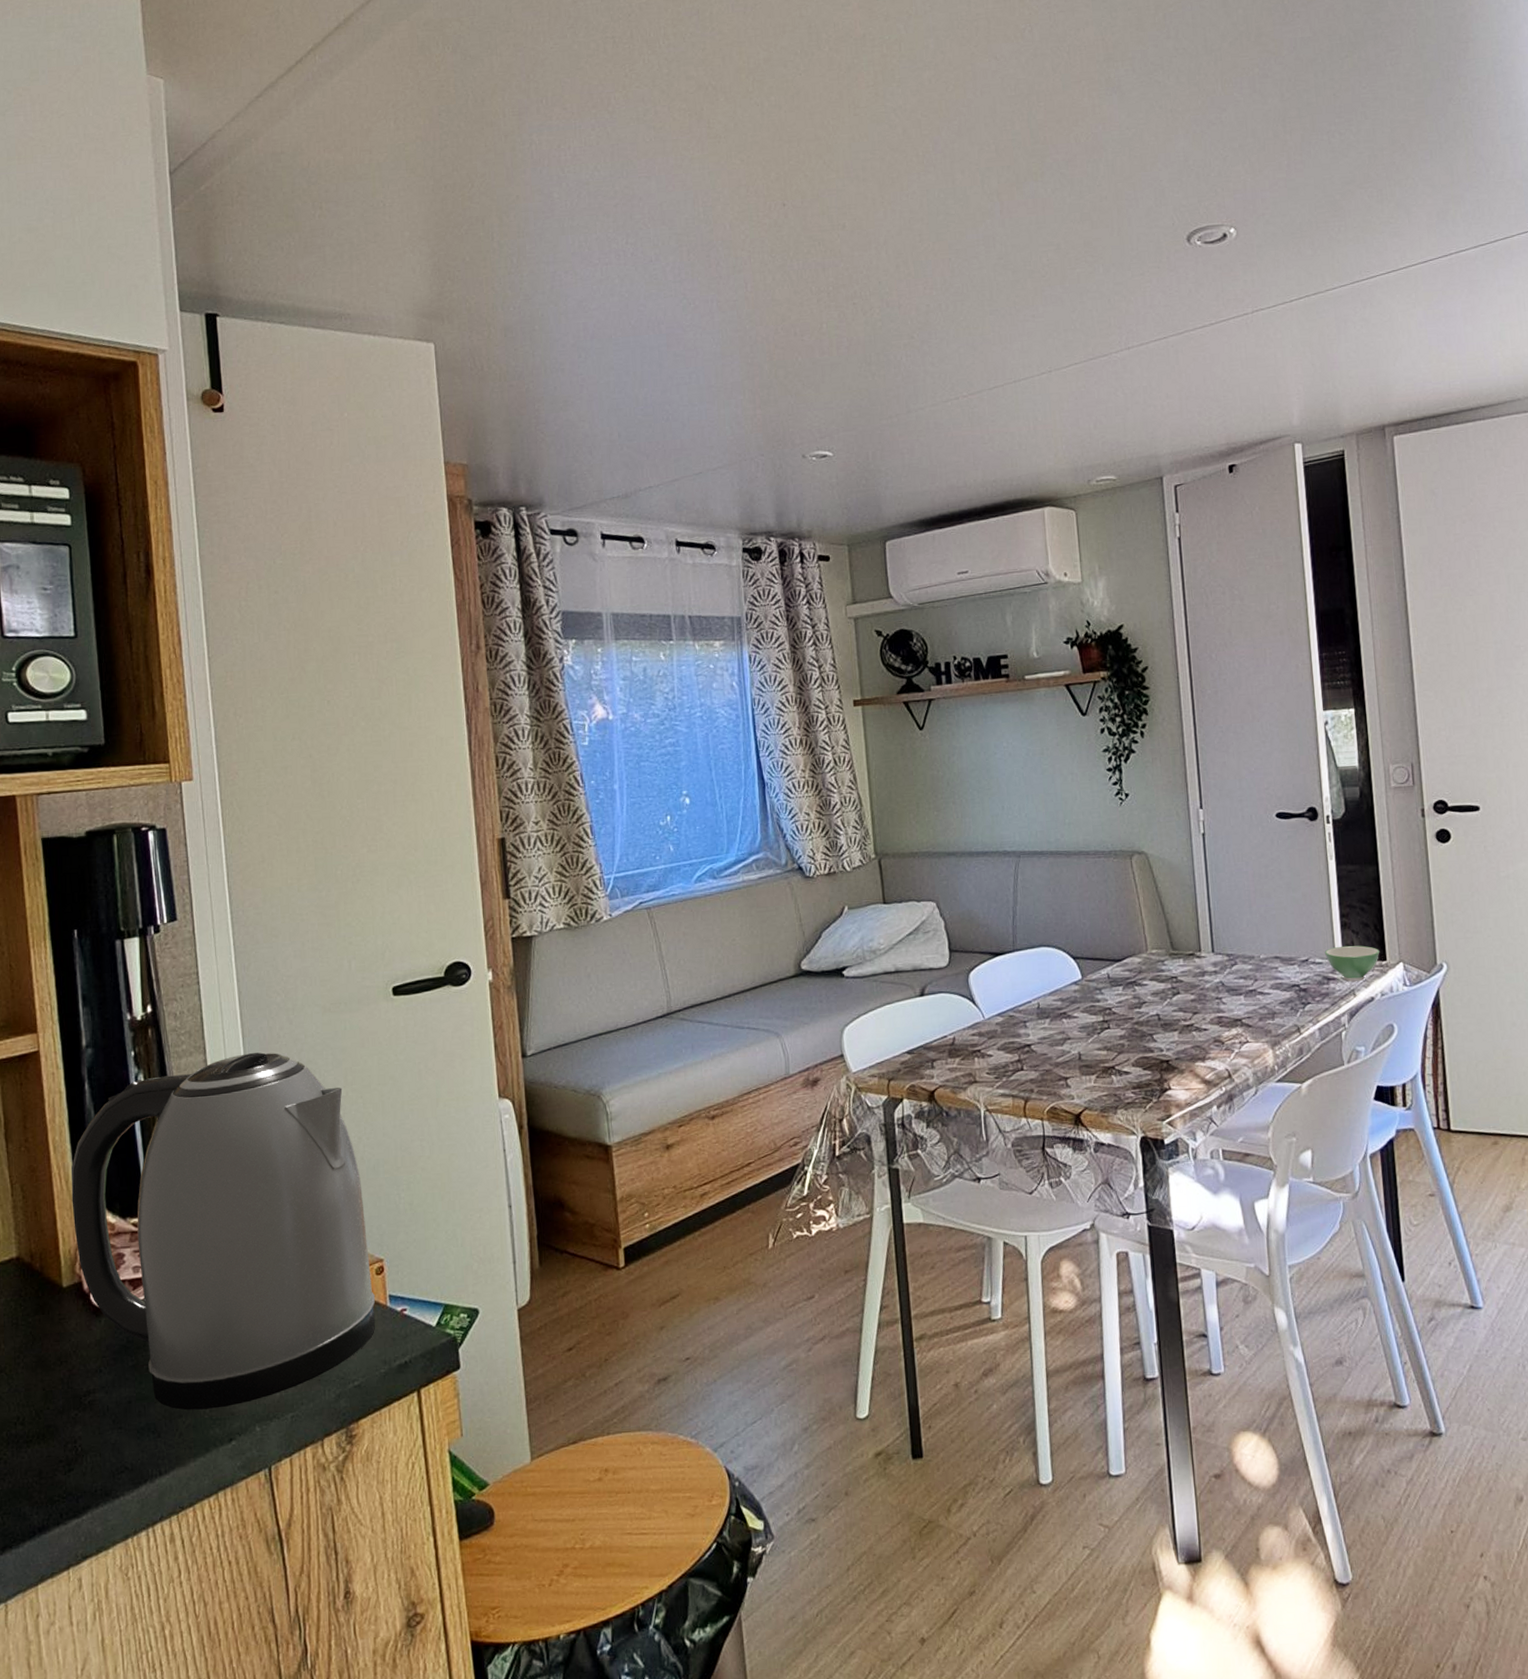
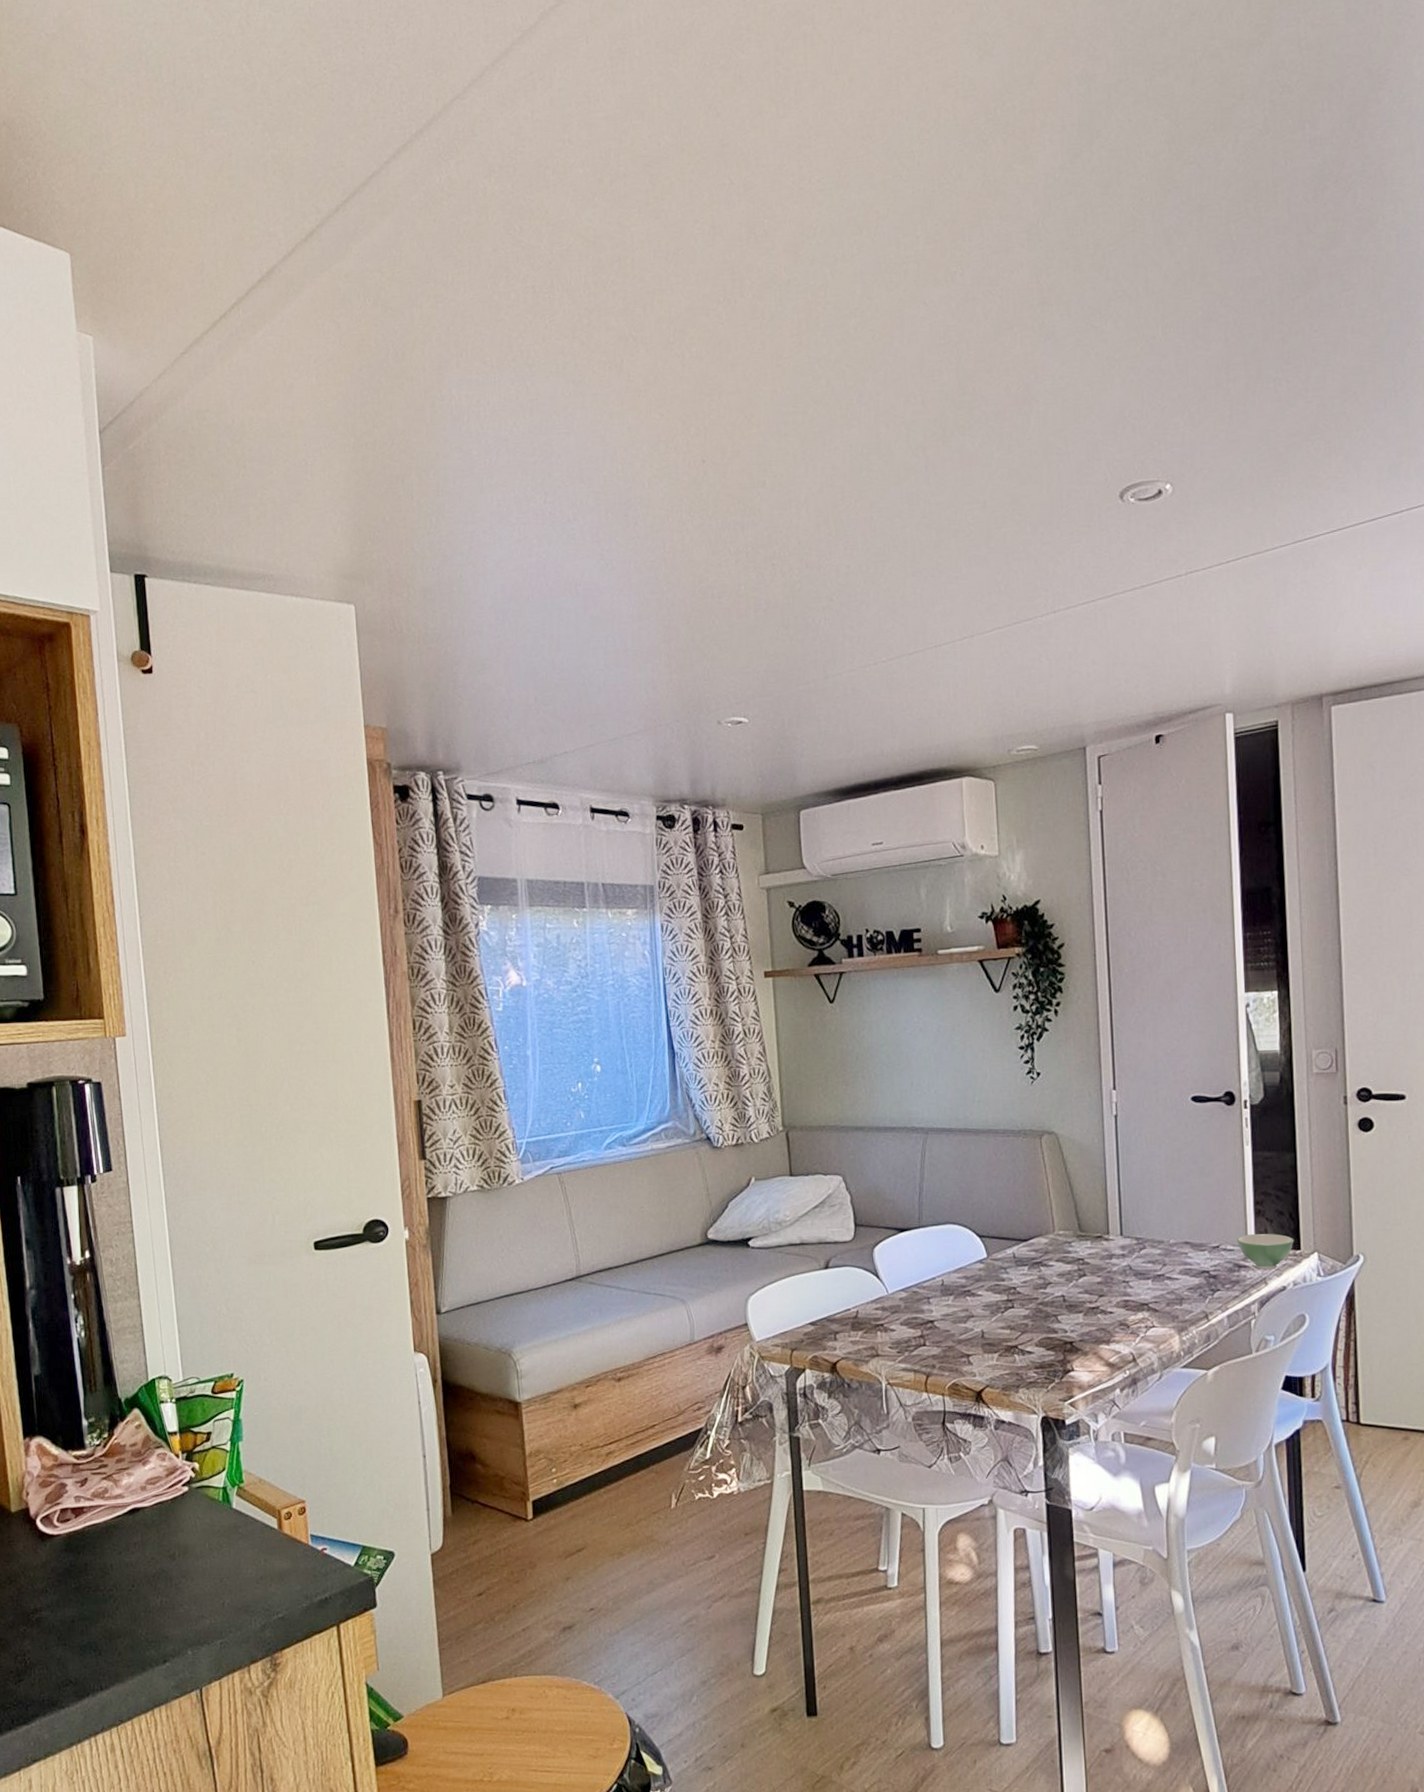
kettle: present [70,1052,376,1411] -> none [17,1300,298,1632]

